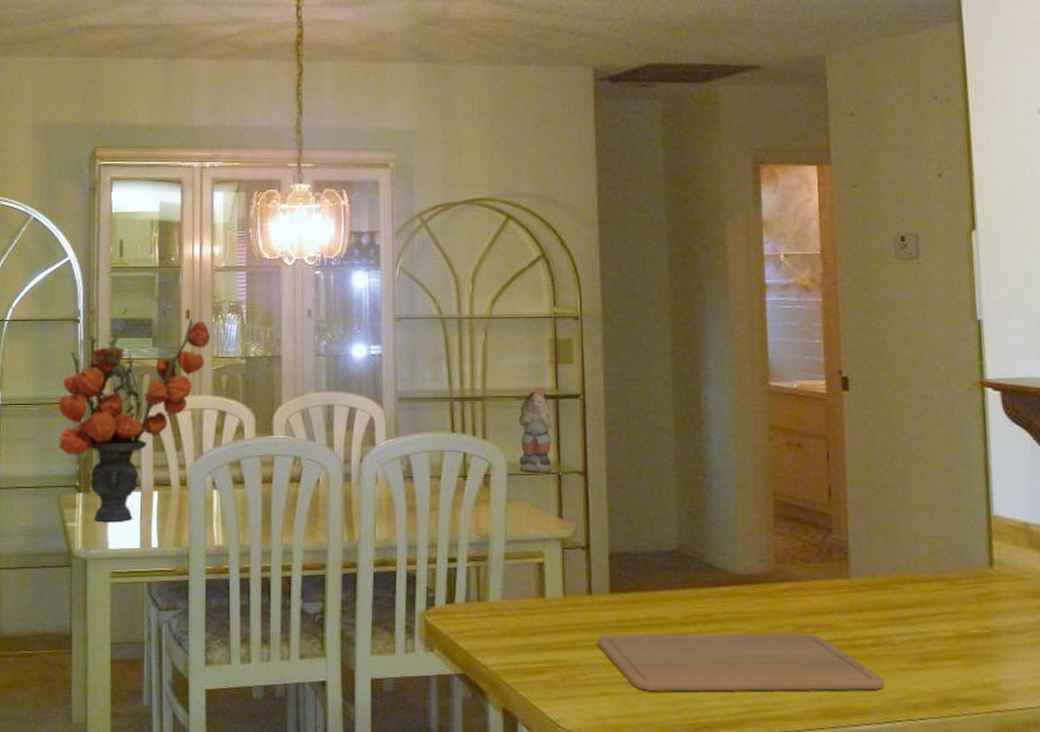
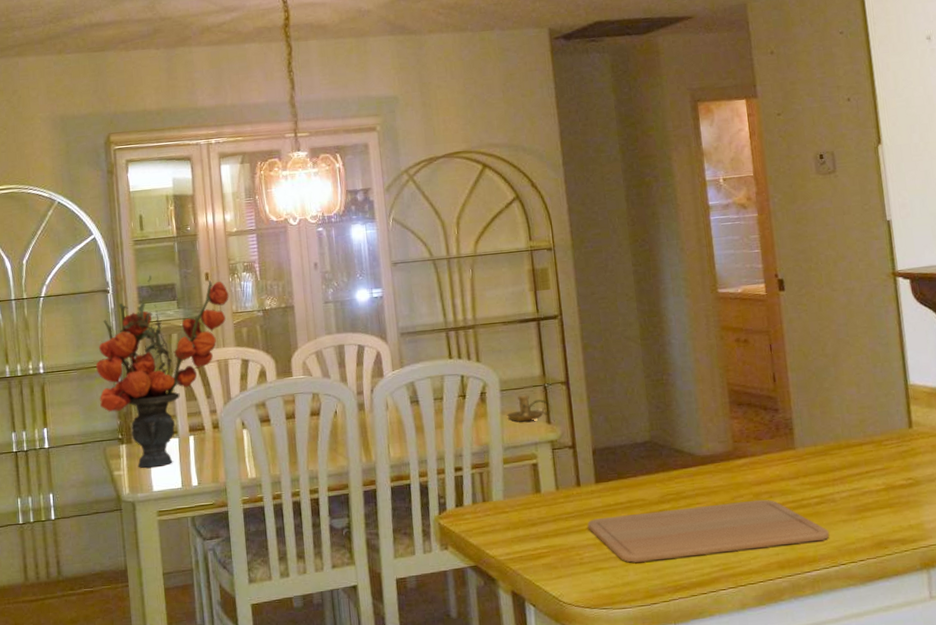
candlestick: none [512,482,565,513] -> present [507,394,552,422]
figurine: present [518,387,553,473] -> none [506,312,538,387]

